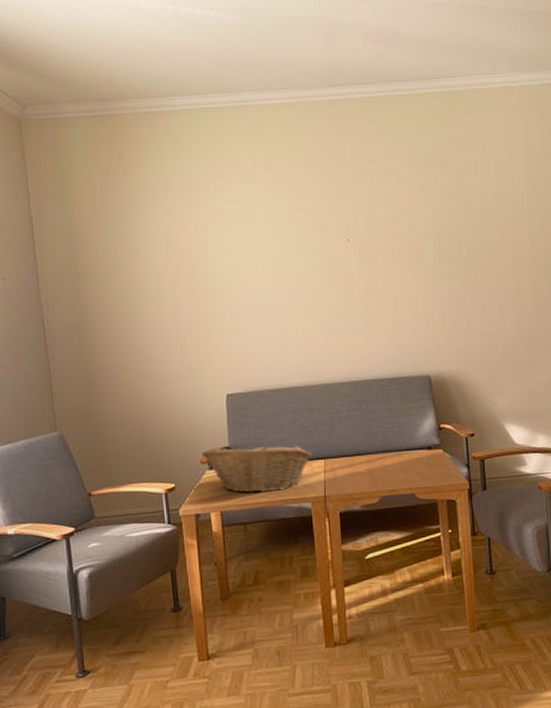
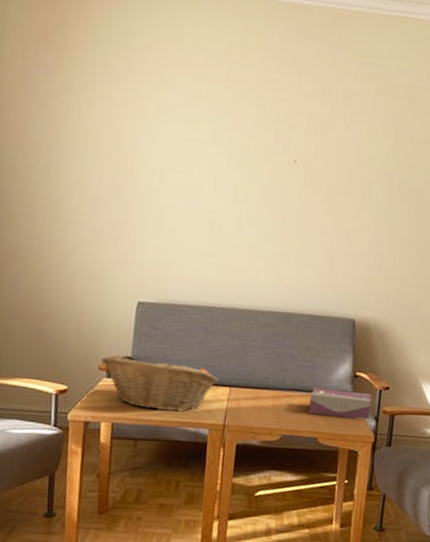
tissue box: none [401,442,460,471] -> present [308,387,372,420]

